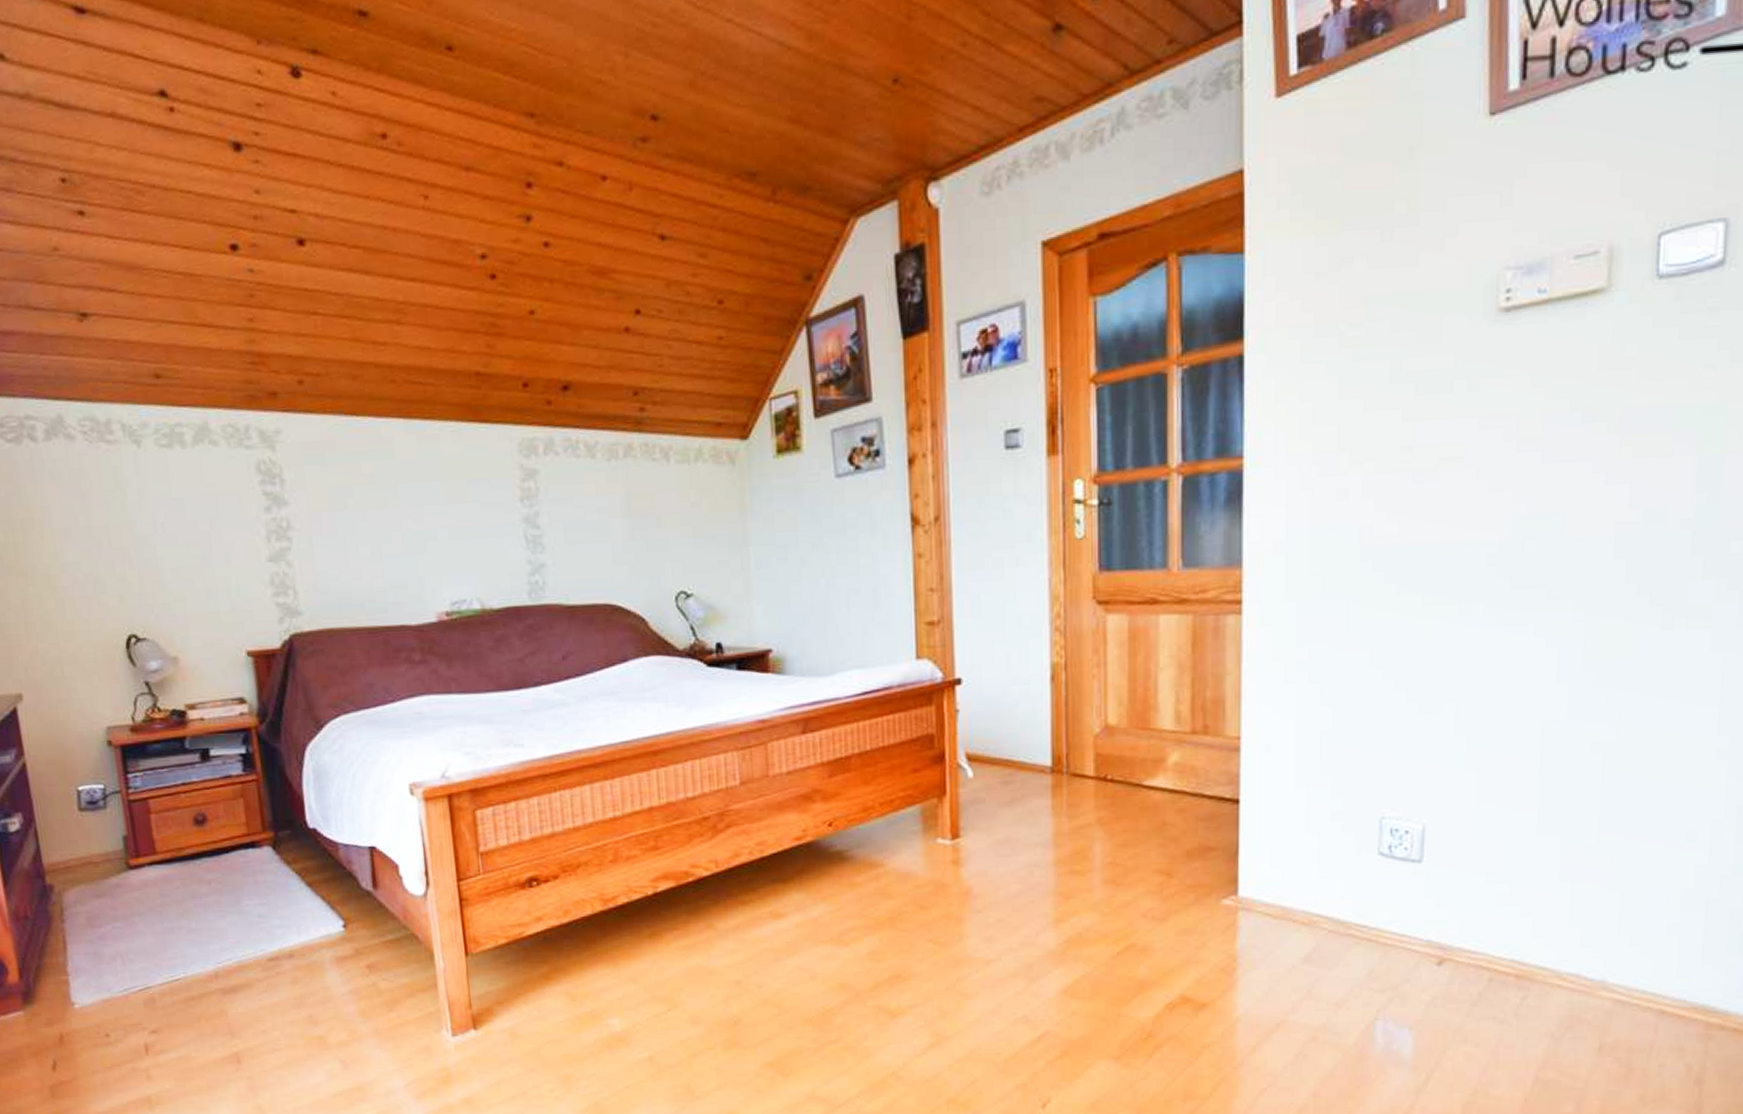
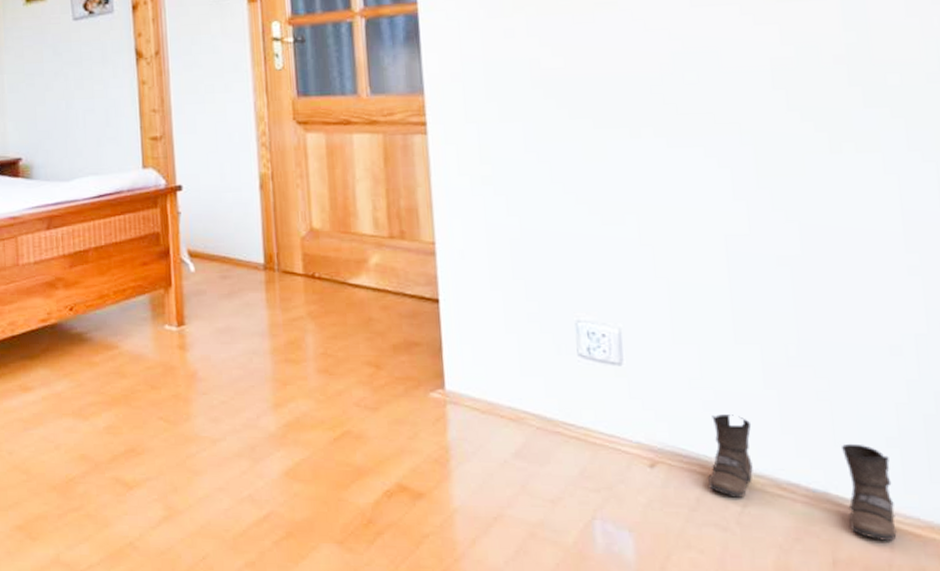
boots: none [1492,908,1667,1024] -> present [708,414,897,541]

